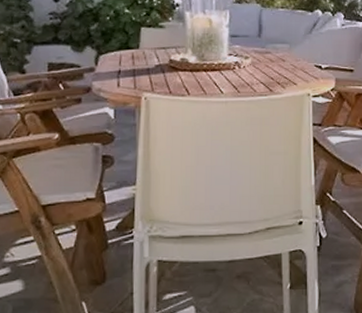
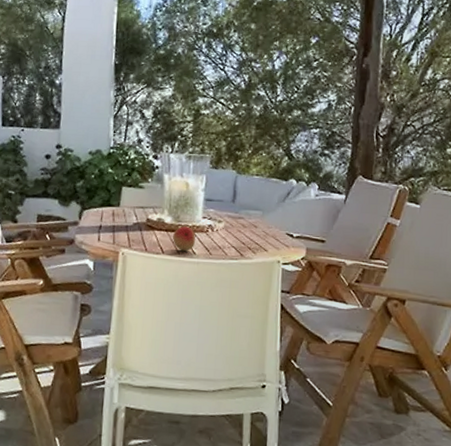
fruit: none [198,65,223,90] -> present [173,226,196,251]

